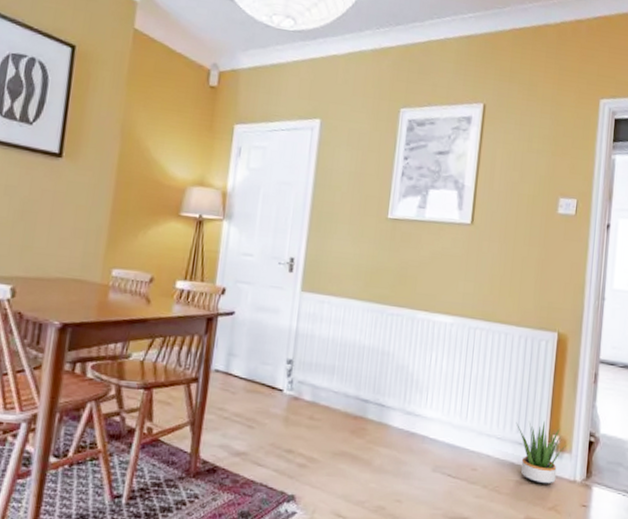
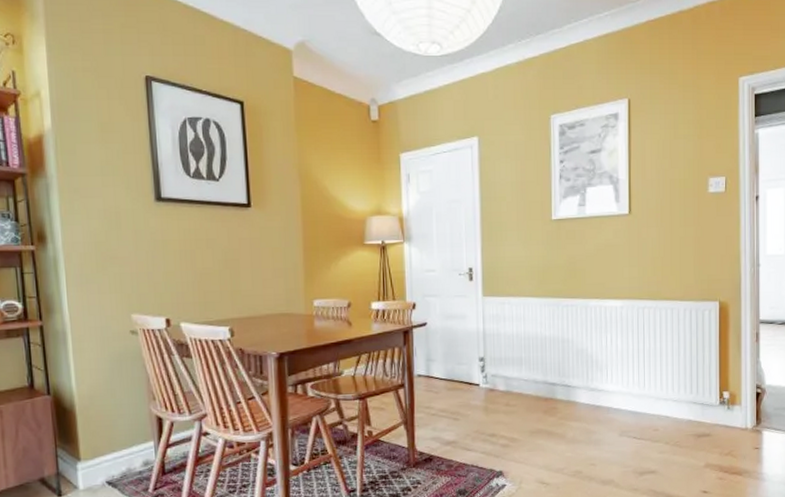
potted plant: present [516,421,566,484] -> none [689,380,736,435]

